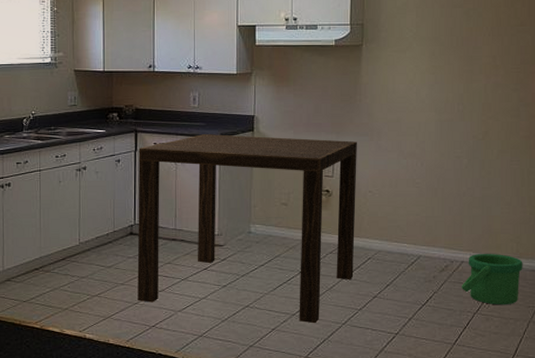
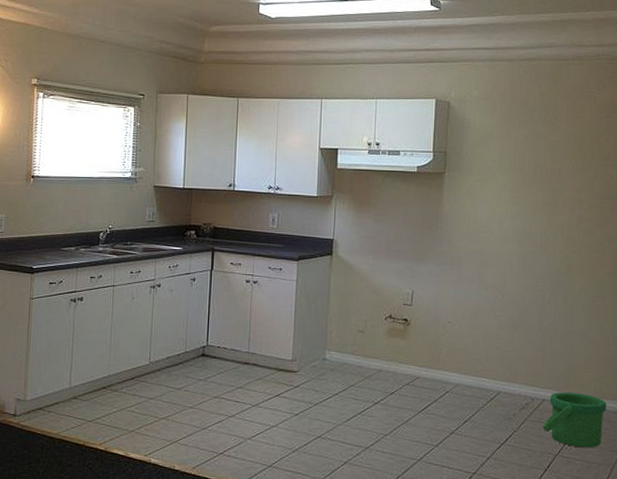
dining table: present [137,134,357,324] -> none [206,256,437,459]

